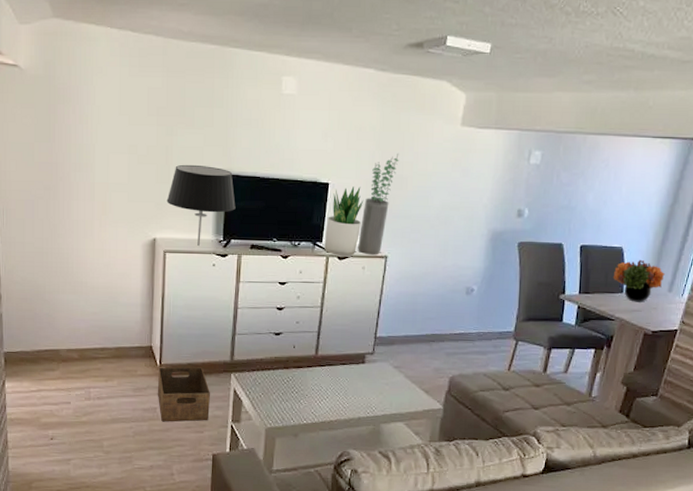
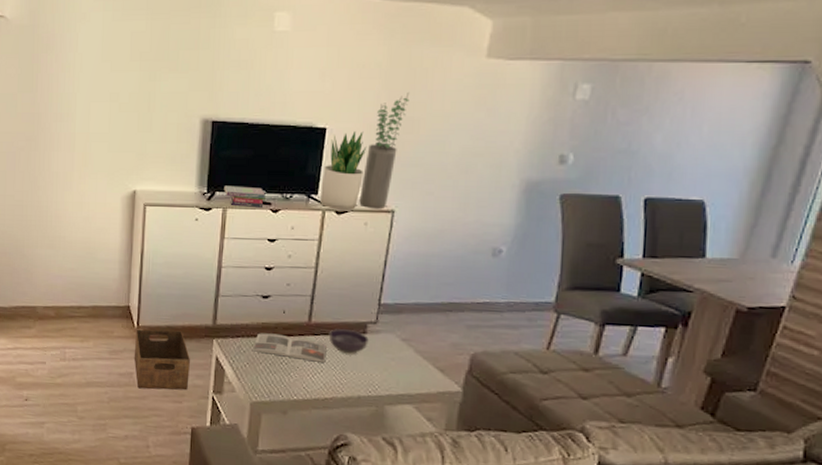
table lamp: present [166,164,236,246] -> none [148,111,221,198]
books: none [239,234,276,255] -> present [224,185,266,209]
magazine: none [266,366,331,390] -> present [252,333,327,363]
bowl: none [333,360,367,381] -> present [328,329,369,354]
flower arrangement: present [612,259,665,302] -> none [690,216,766,270]

